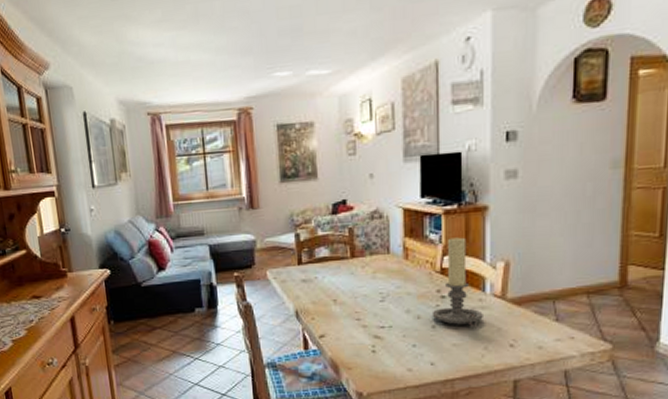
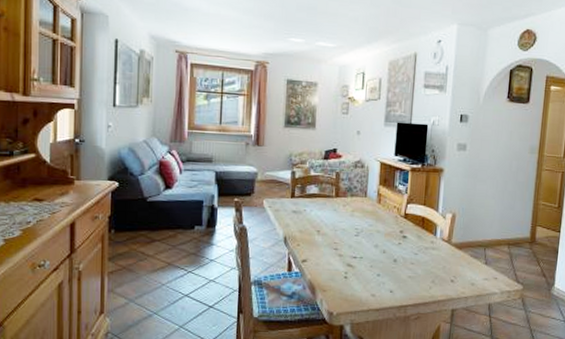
candle holder: present [432,237,483,327] -> none [394,190,433,264]

